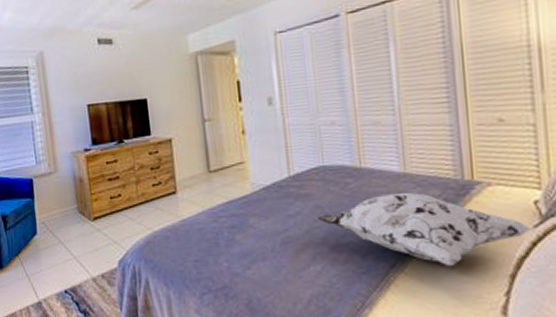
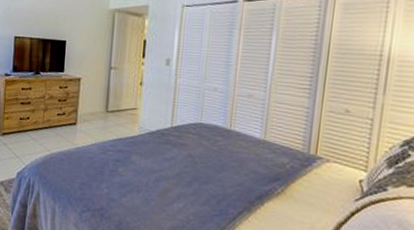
decorative pillow: present [317,193,532,267] -> none [188,155,354,222]

